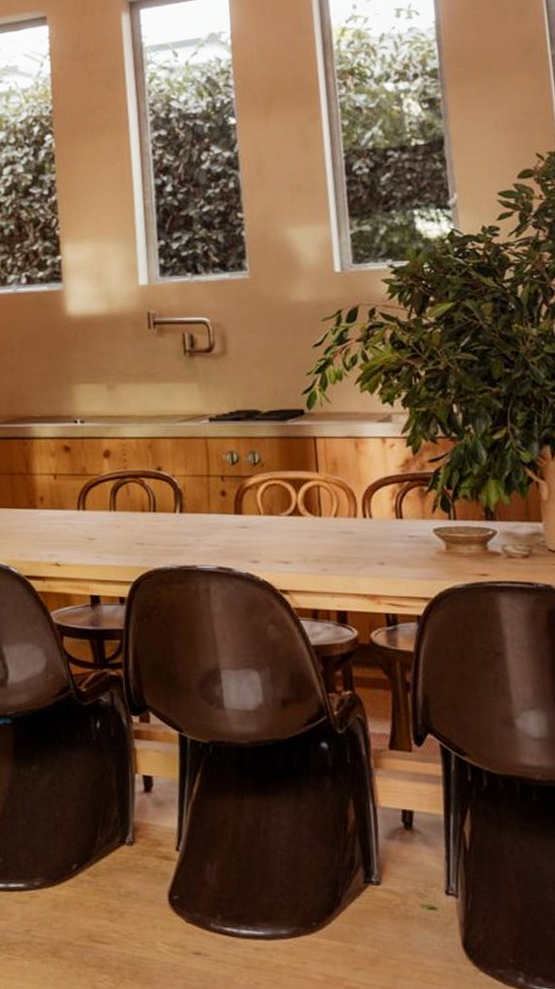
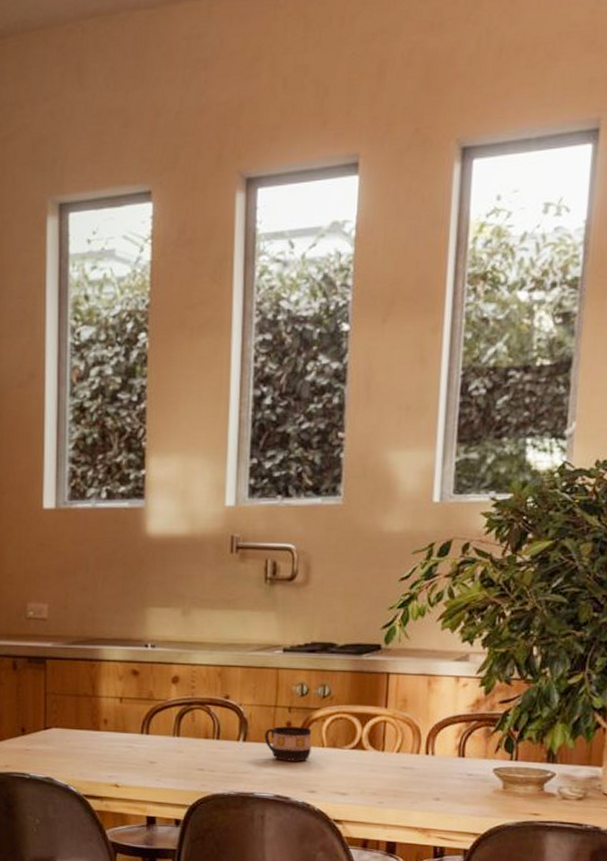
cup: none [200,495,249,531] -> present [264,726,312,761]

